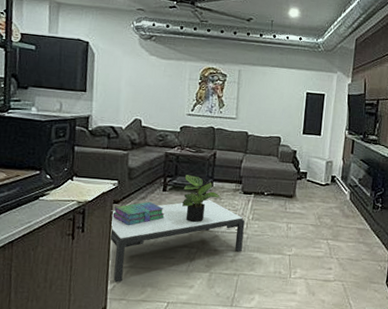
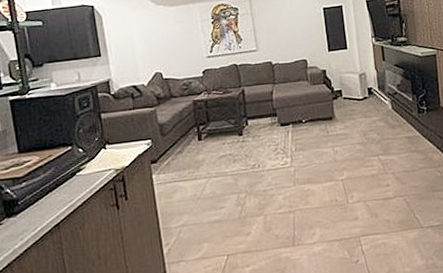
coffee table: present [109,200,245,283] -> none [151,139,292,245]
stack of books: present [112,201,165,226] -> none [153,154,206,184]
potted plant: present [182,174,221,223] -> none [217,117,259,167]

